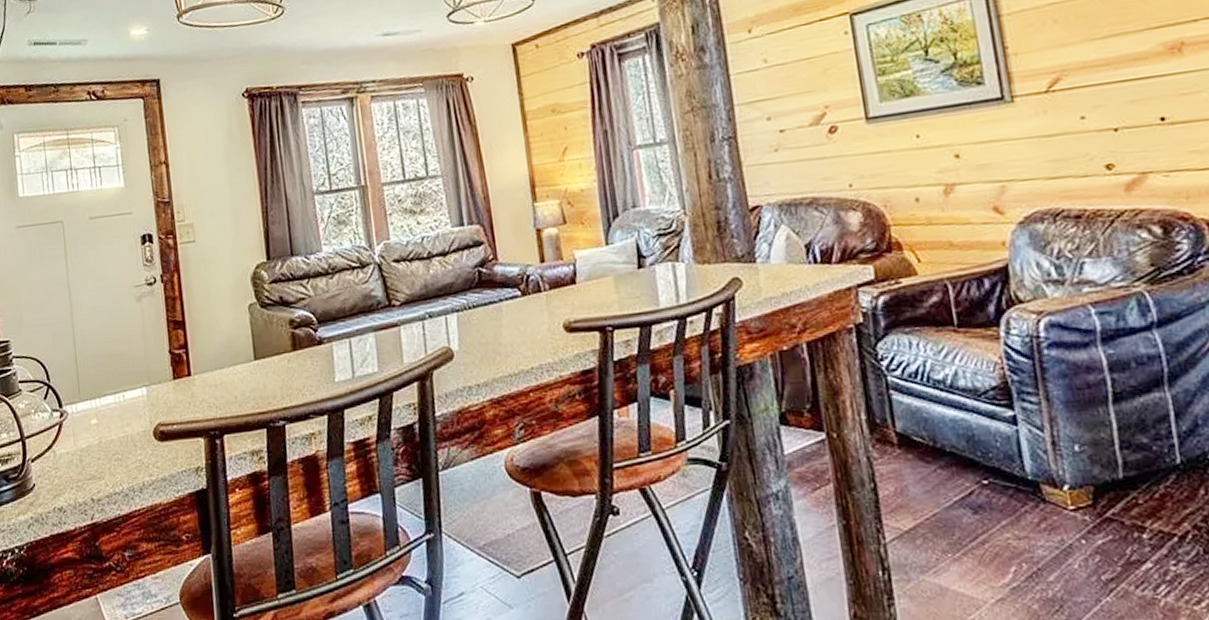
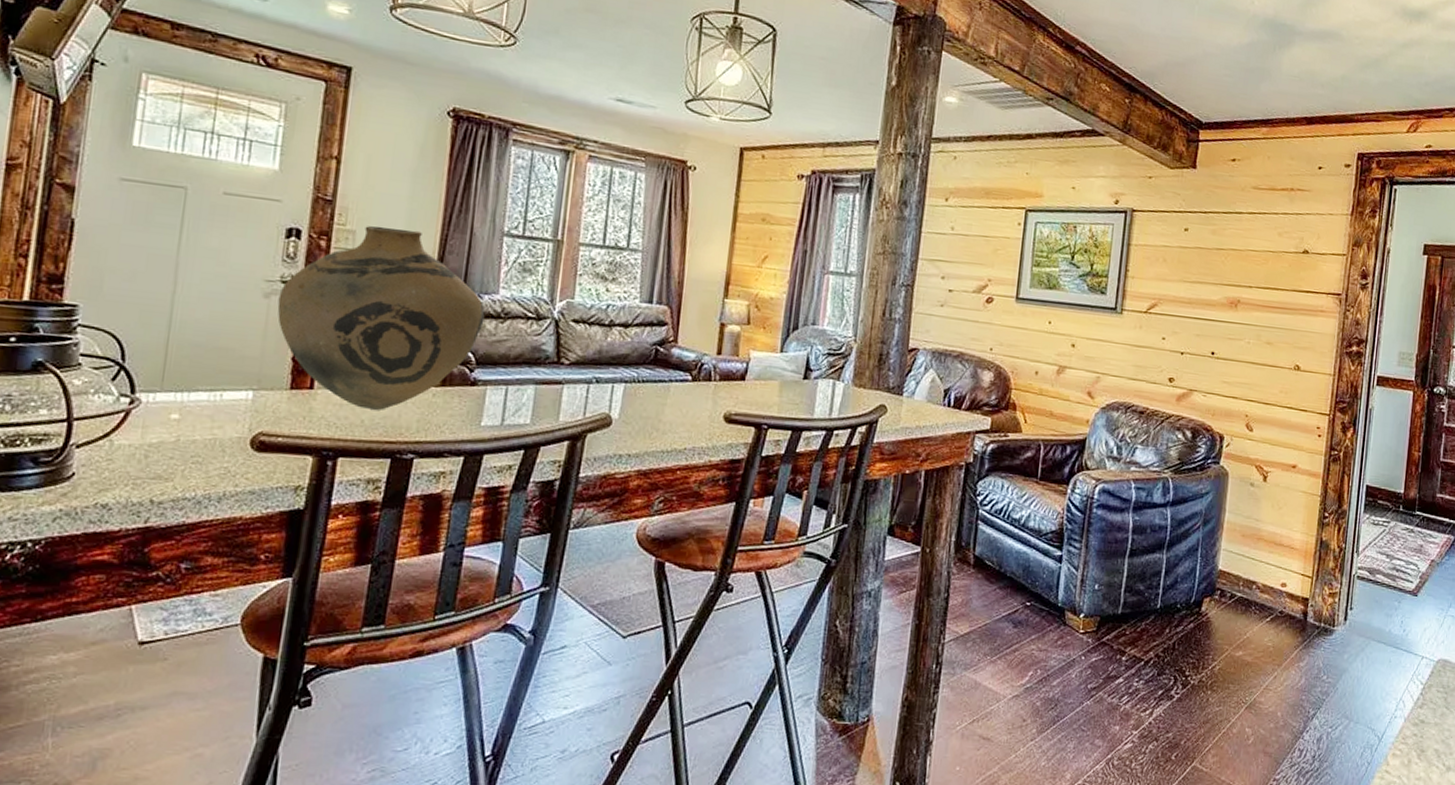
vase: none [147,209,316,386] -> present [277,226,485,410]

